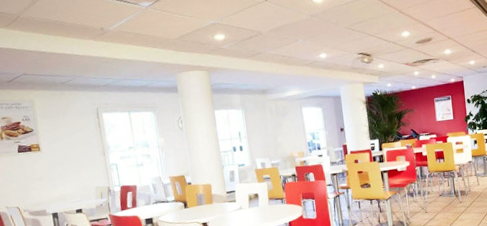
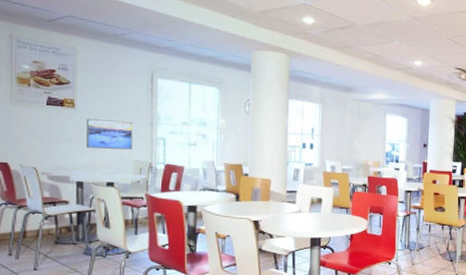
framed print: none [52,155,93,184] -> present [87,119,134,150]

